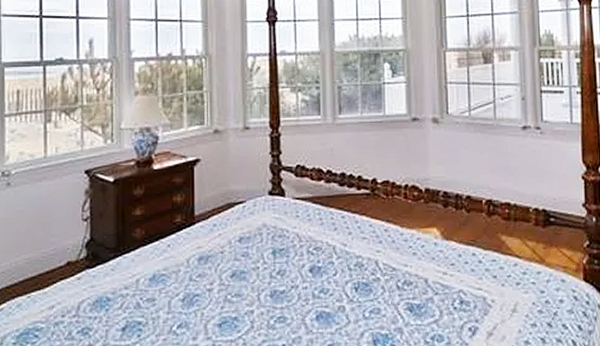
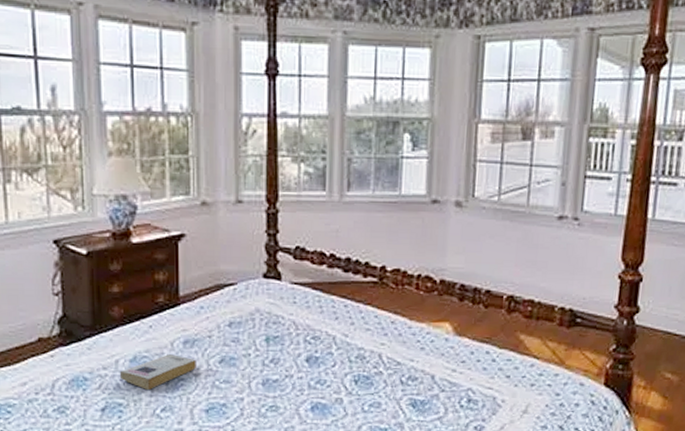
book: none [141,271,210,308] -> present [120,354,196,391]

